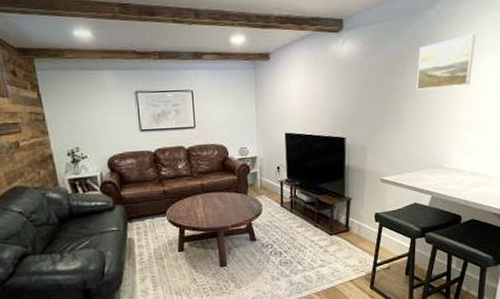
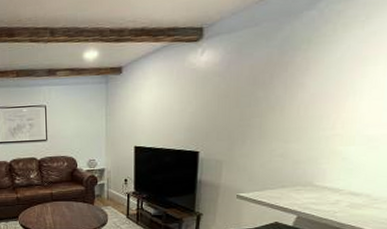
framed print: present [416,34,476,90] -> none [286,34,370,100]

